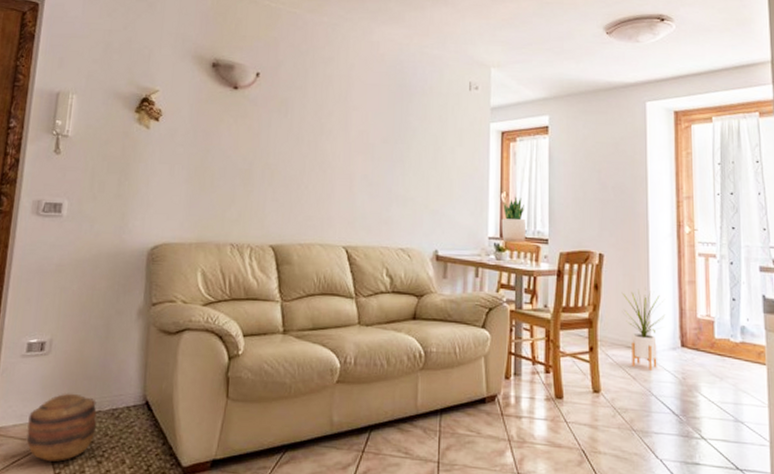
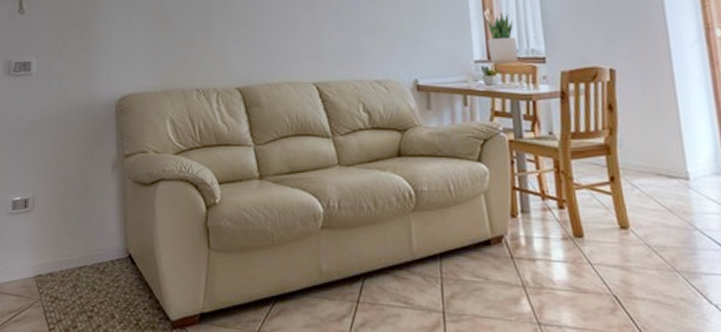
basket: present [26,393,97,462] -> none [20,248,84,317]
house plant: present [621,288,666,371] -> none [642,104,703,201]

